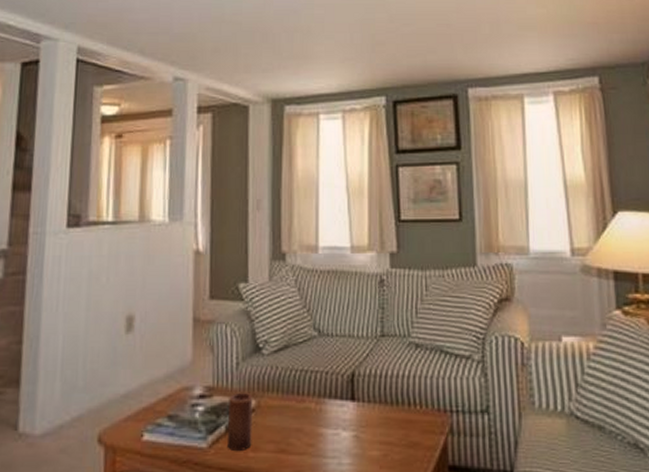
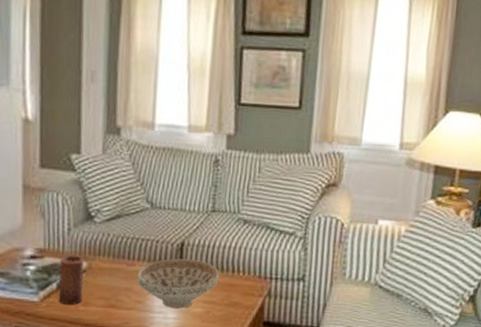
decorative bowl: none [308,392,394,452] -> present [137,259,219,309]

